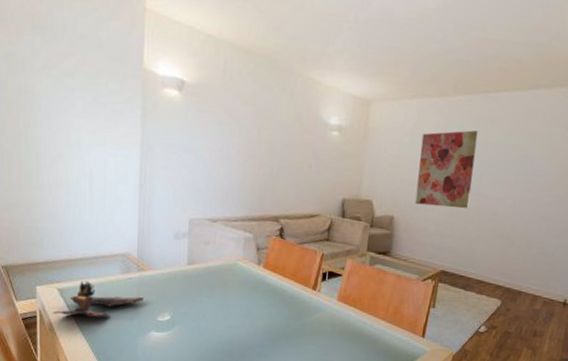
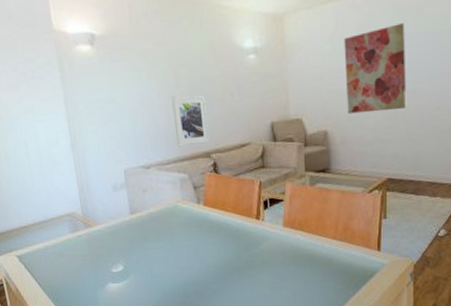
decorative bowl: present [52,281,145,318] -> none [16,245,96,280]
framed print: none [248,156,284,208] -> present [171,95,210,147]

